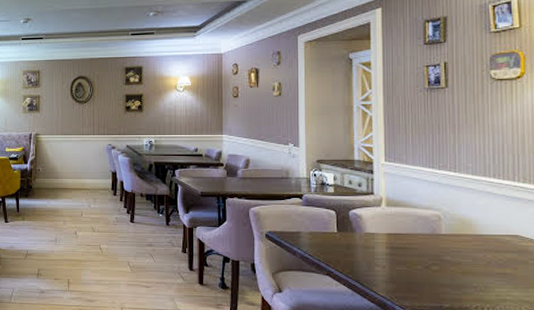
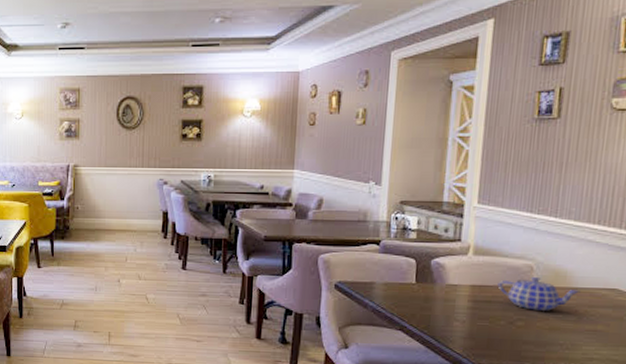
teapot: none [411,225,486,256] -> present [497,276,581,311]

